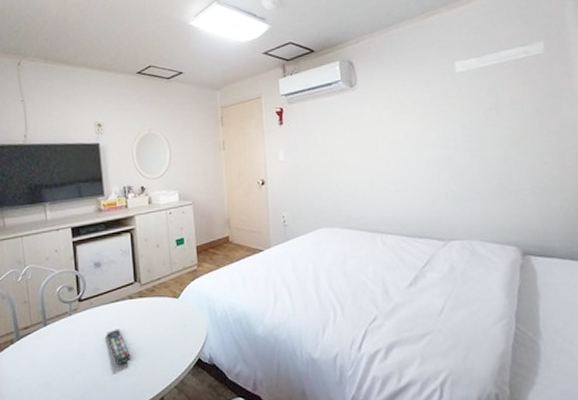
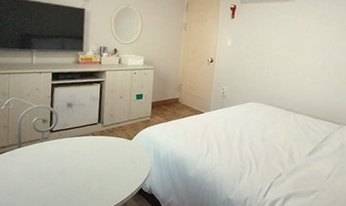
remote control: present [107,329,131,366] -> none [69,157,87,186]

